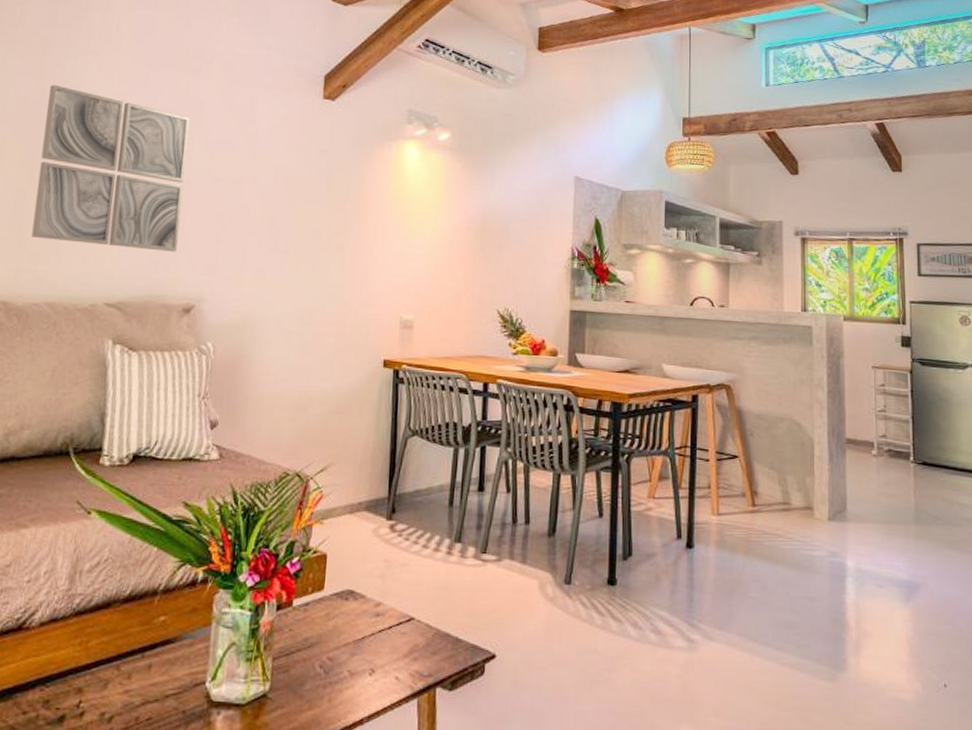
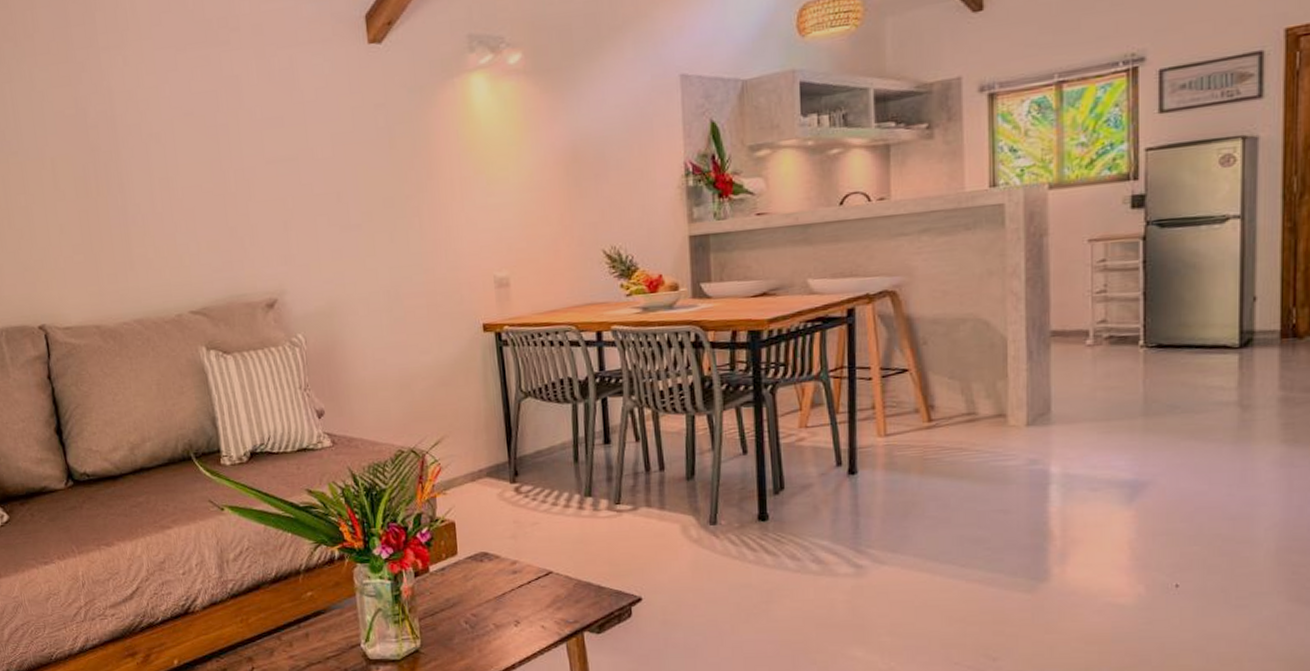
wall art: present [31,84,190,252] -> none [81,91,247,258]

